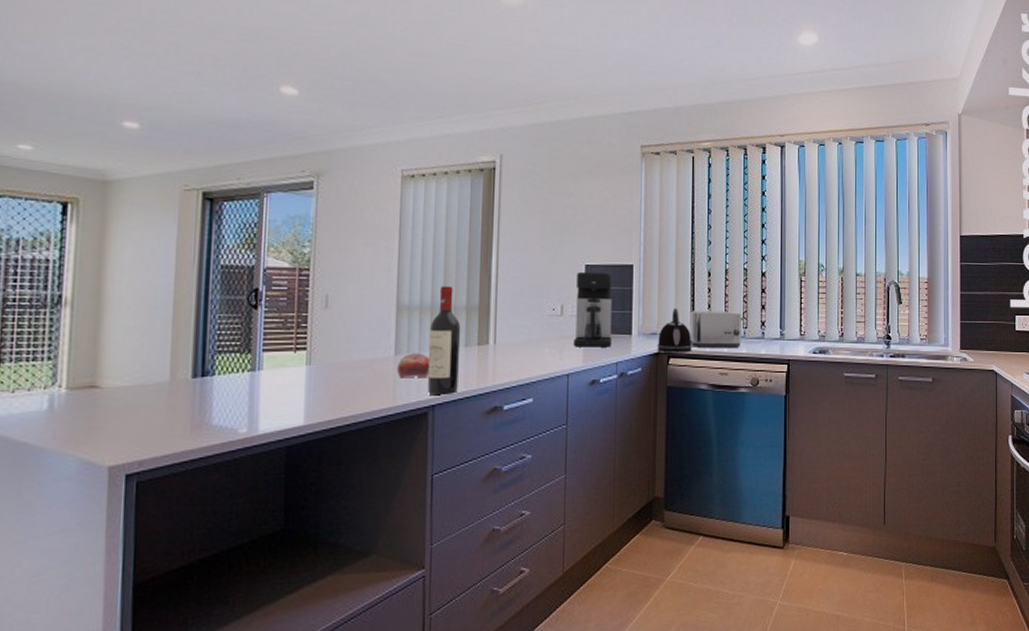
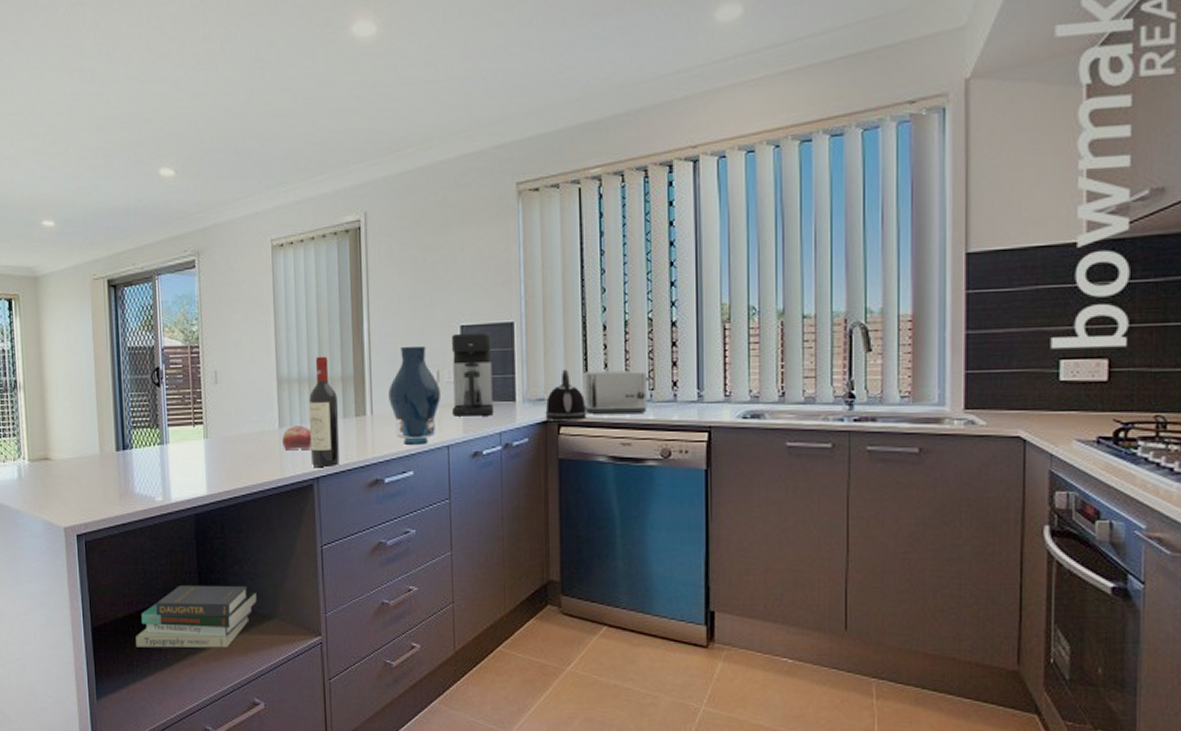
books: none [194,521,354,602] -> present [136,585,257,649]
vase: none [513,282,564,374] -> present [388,347,442,446]

